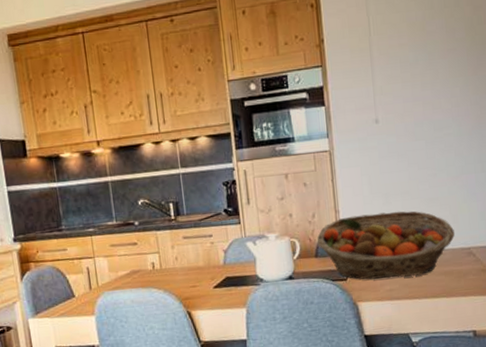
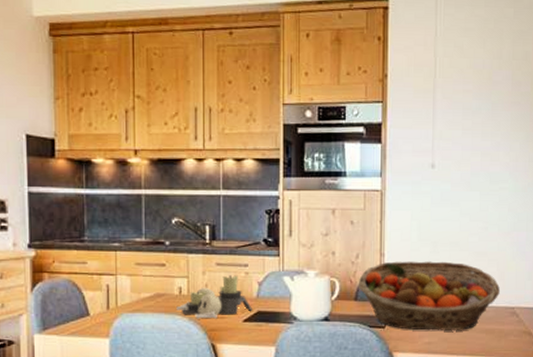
candle holder: none [151,246,221,290] -> present [176,275,252,319]

